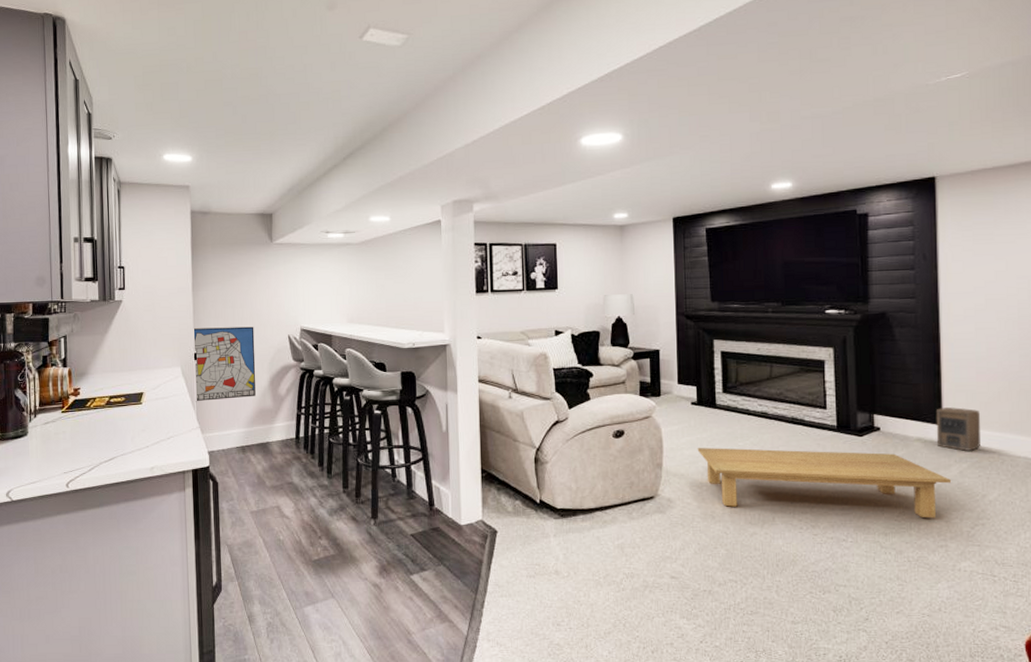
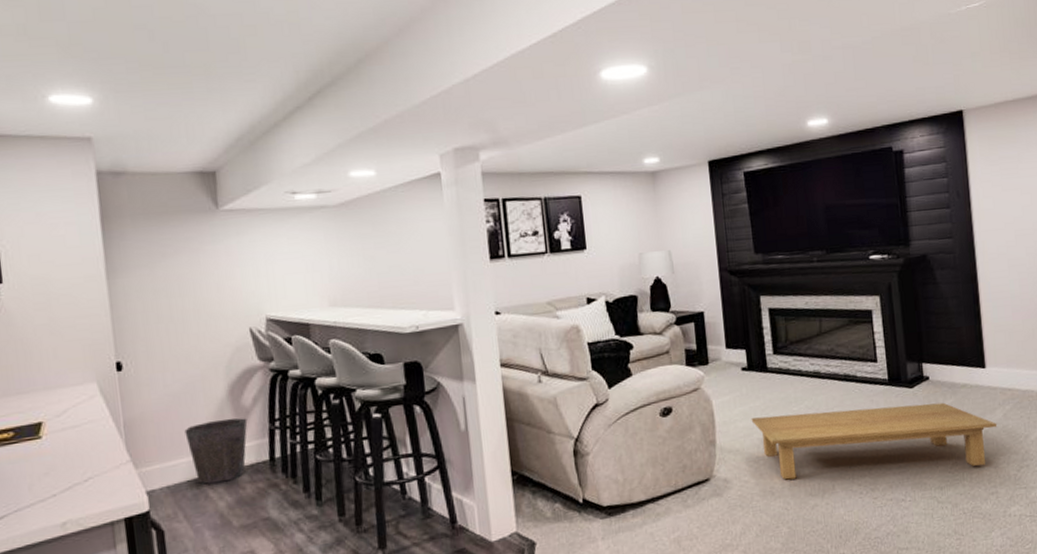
wall art: present [194,326,256,401] -> none [113,320,210,426]
waste bin: none [237,403,282,451] -> present [184,417,248,484]
speaker: present [935,407,981,451] -> none [978,348,1020,393]

